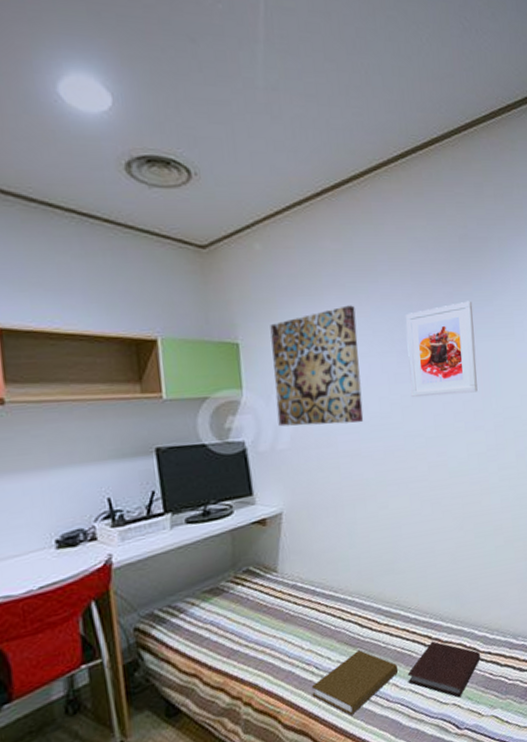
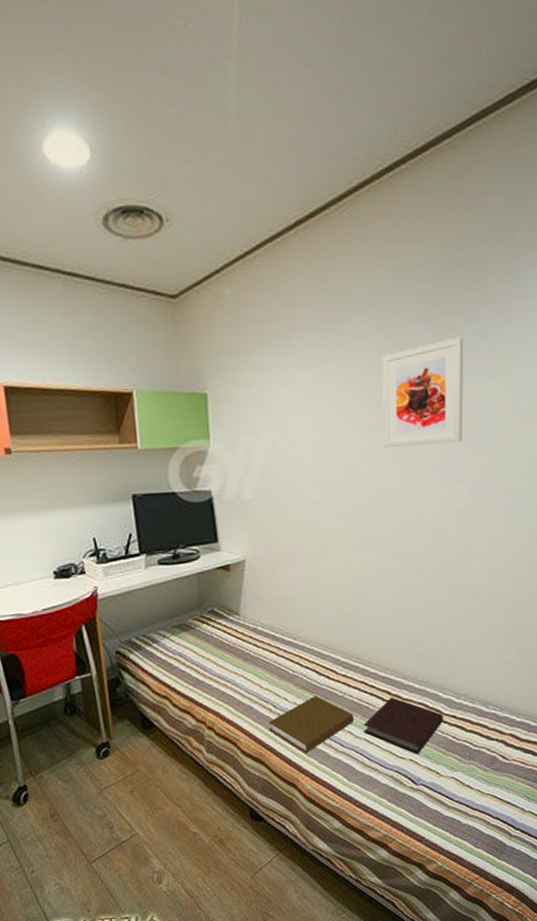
wall art: present [270,305,364,427] -> none [237,349,331,477]

